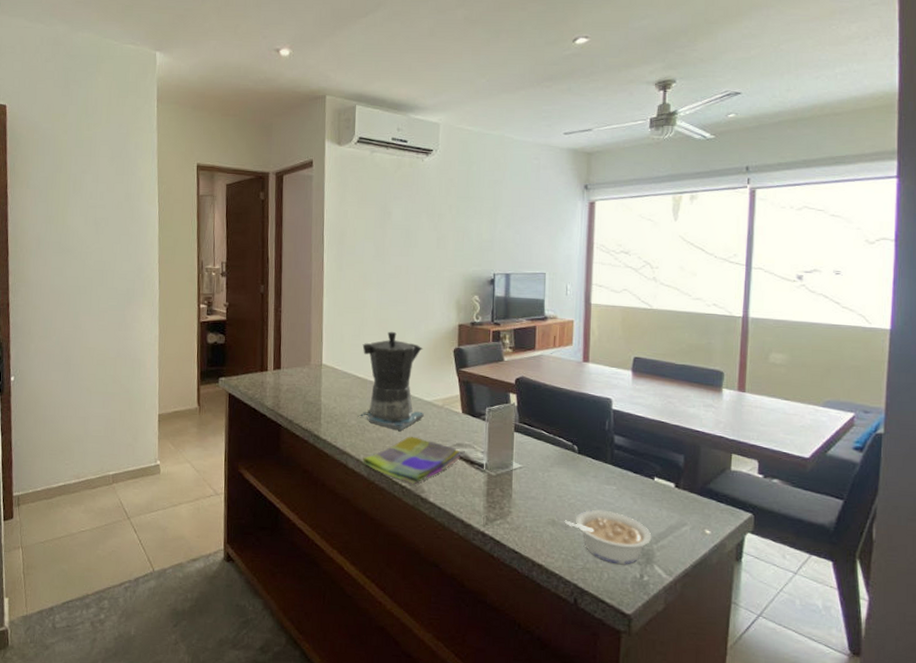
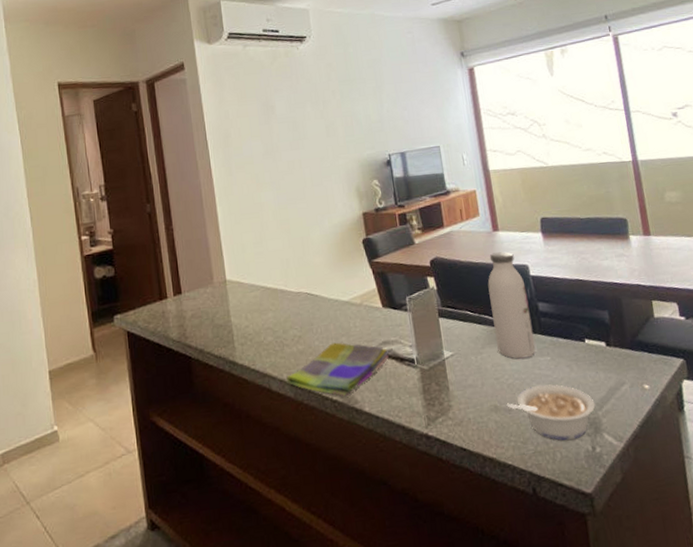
coffee maker: present [359,331,424,431] -> none [266,231,344,339]
water bottle: none [565,382,605,484] -> present [487,251,536,359]

